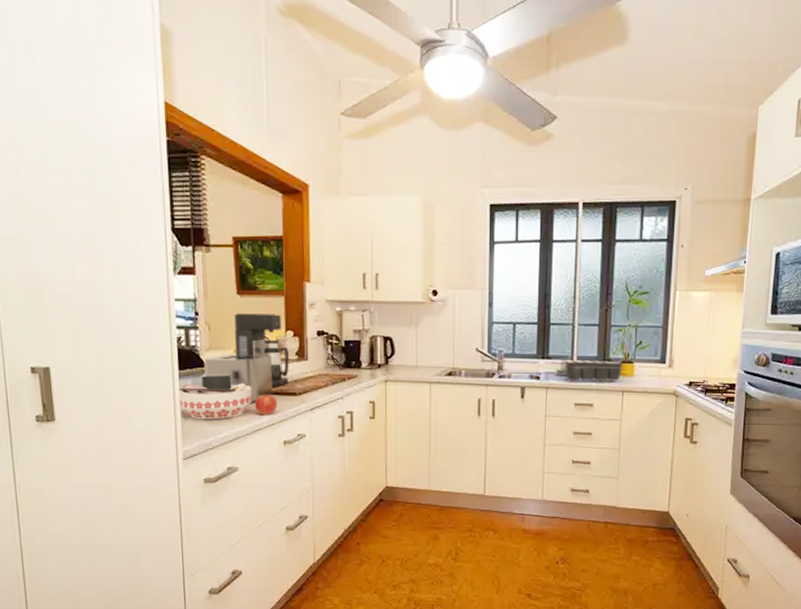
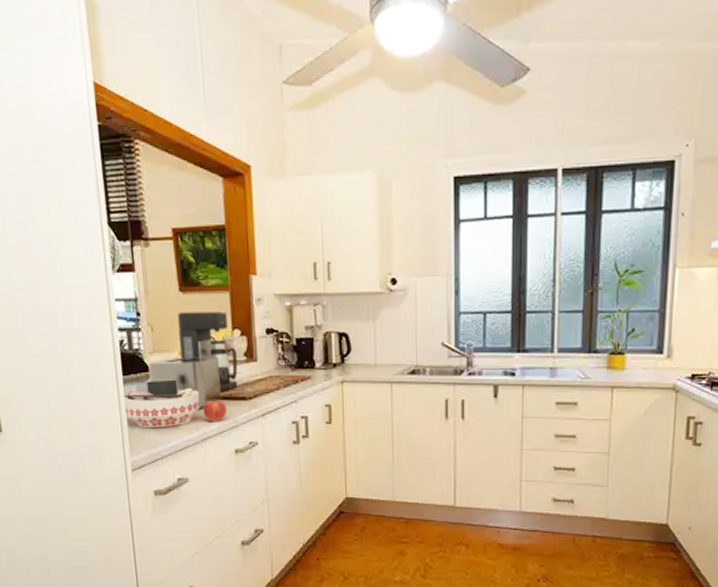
dish rack: present [555,359,624,381] -> none [533,351,613,377]

